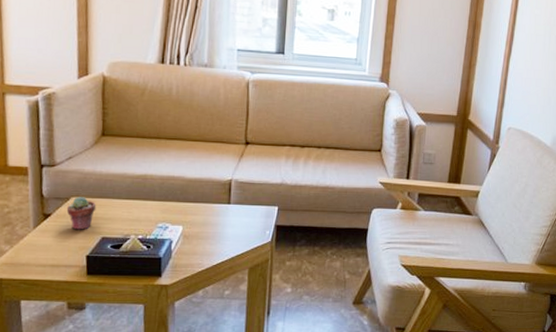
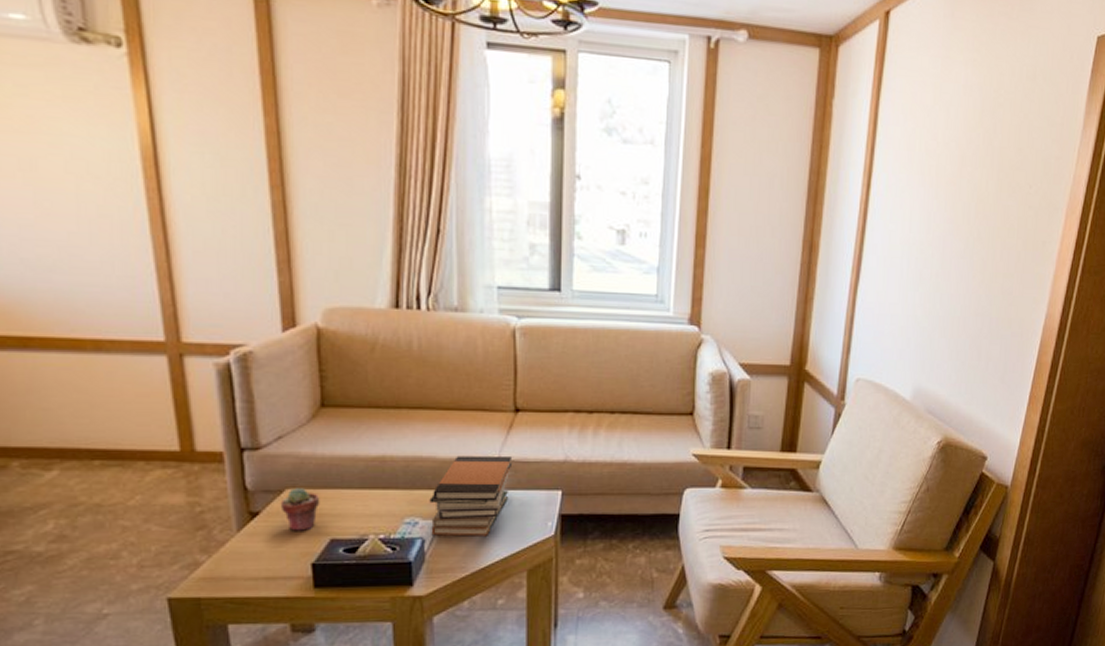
book stack: none [177,176,242,240] -> present [429,455,513,537]

